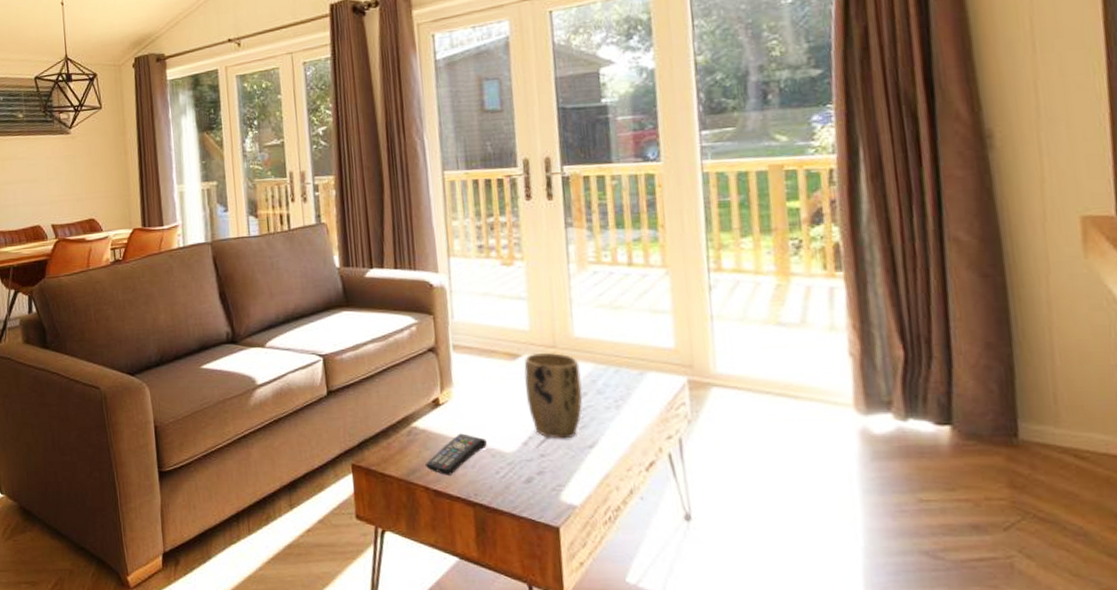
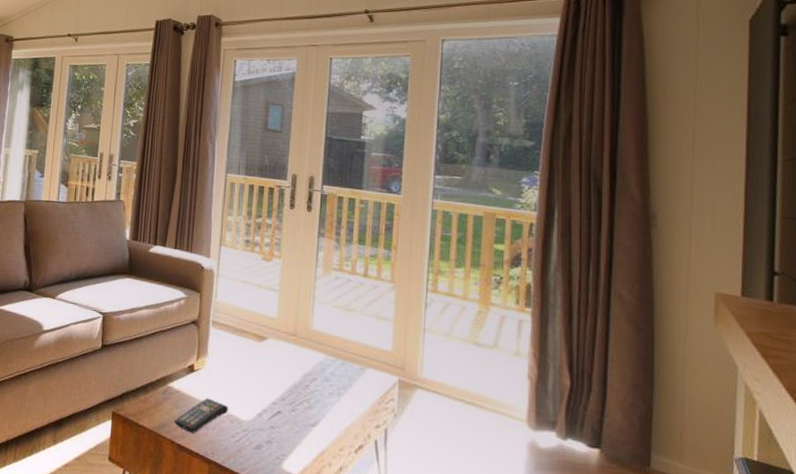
plant pot: present [523,353,583,439] -> none [267,338,314,416]

